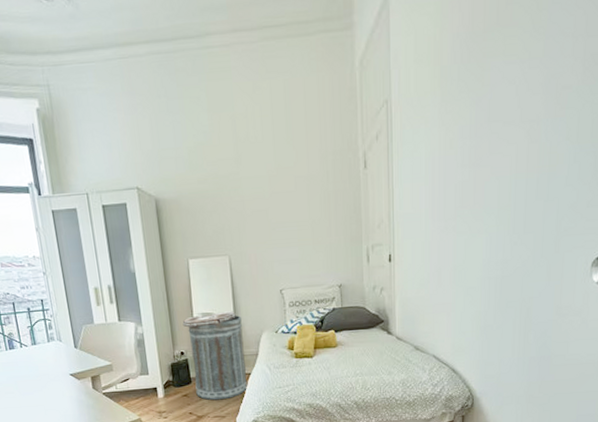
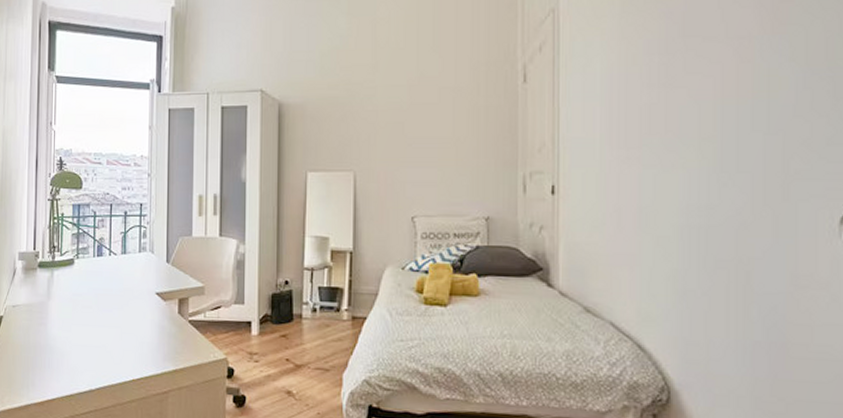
trash can: present [182,311,247,400] -> none [291,236,361,348]

